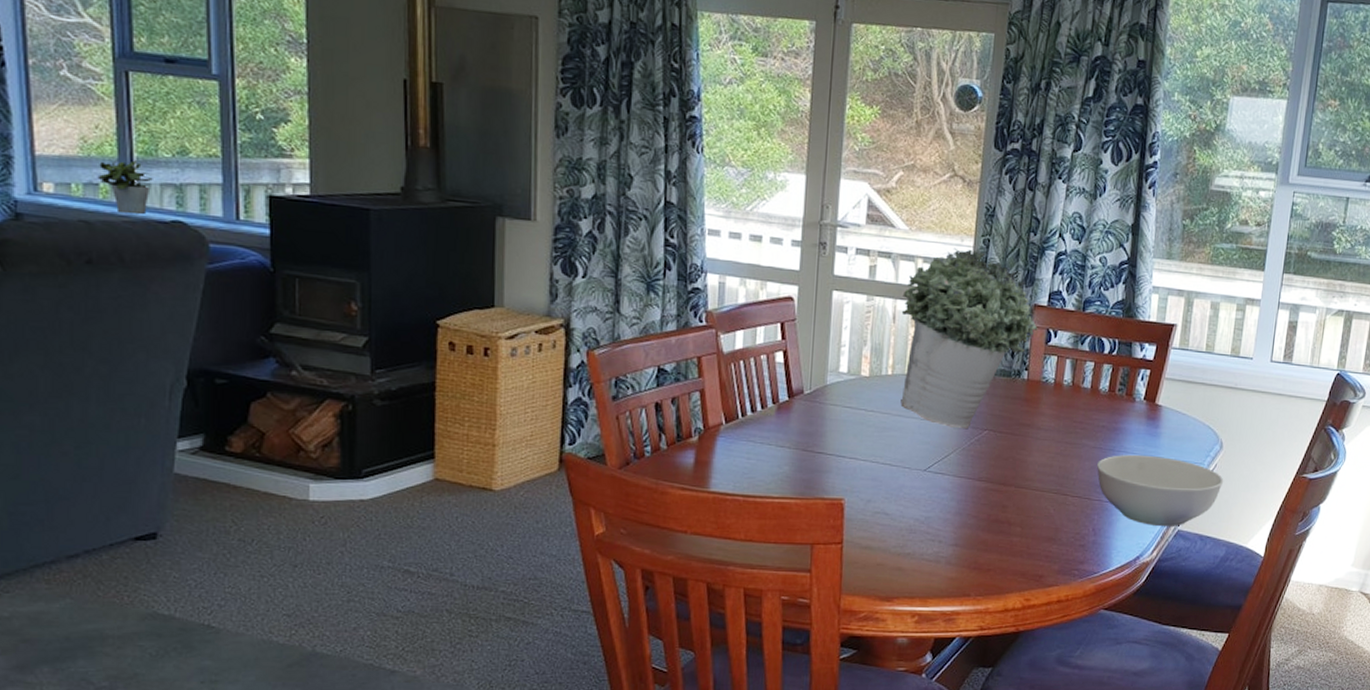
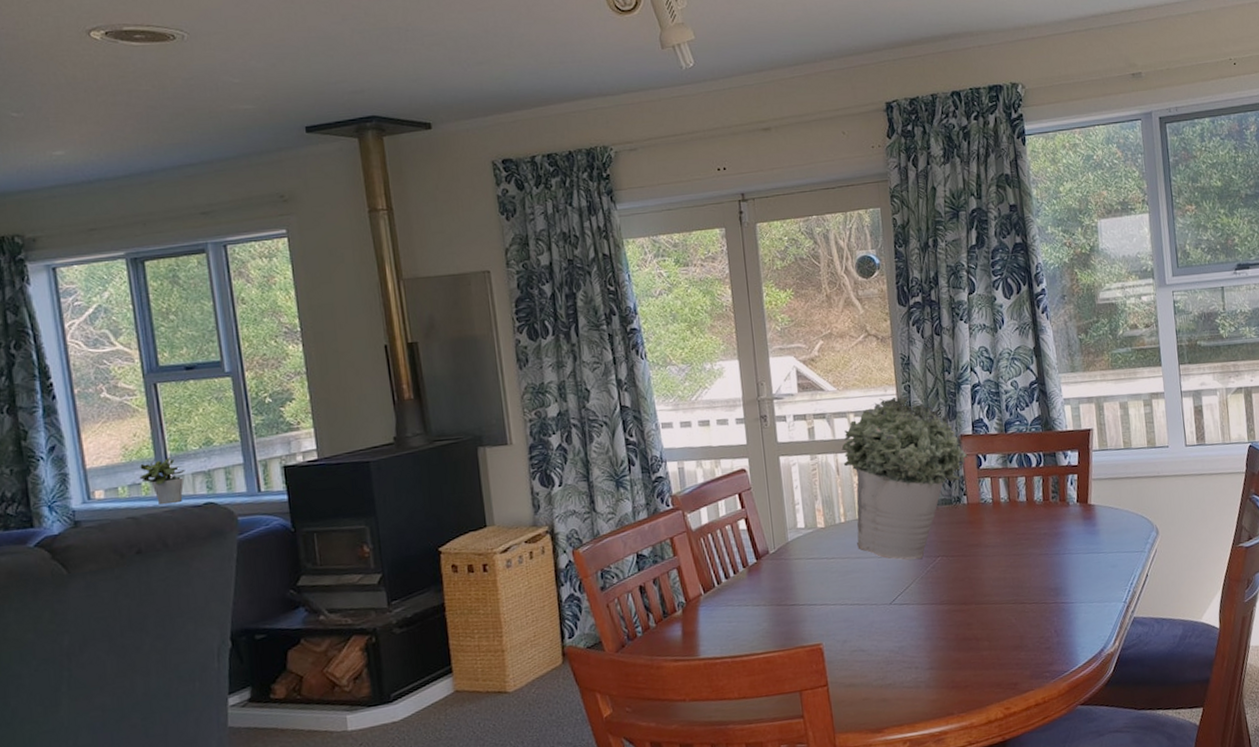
bowl: present [1096,454,1224,527] -> none [1045,551,1167,618]

